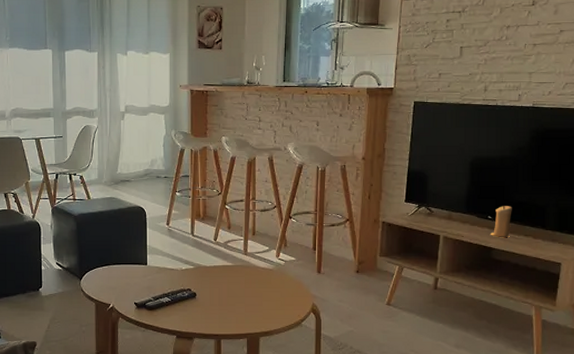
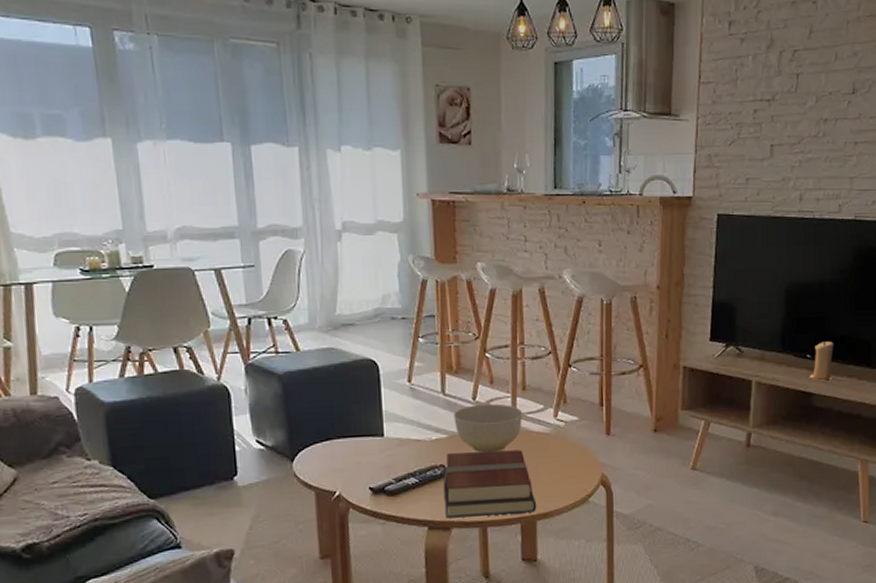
books: none [189,281,260,330] -> present [443,449,537,519]
bowl: none [199,244,252,282] -> present [453,403,523,453]

